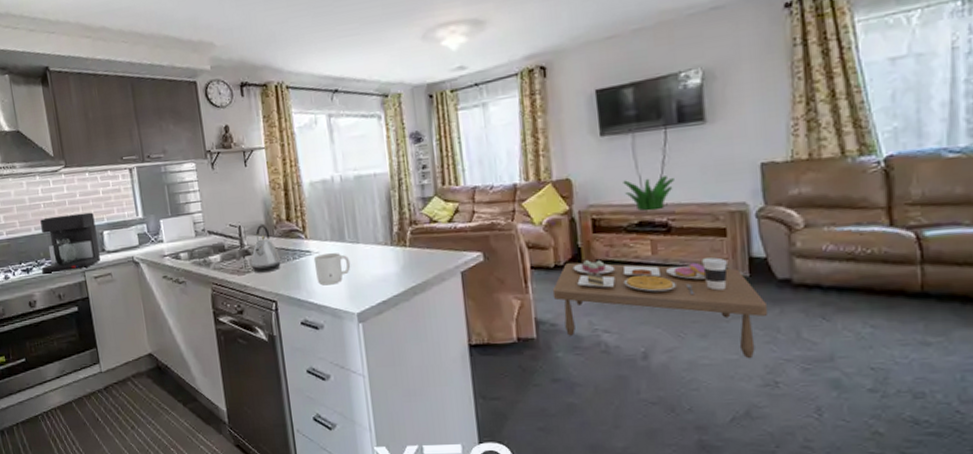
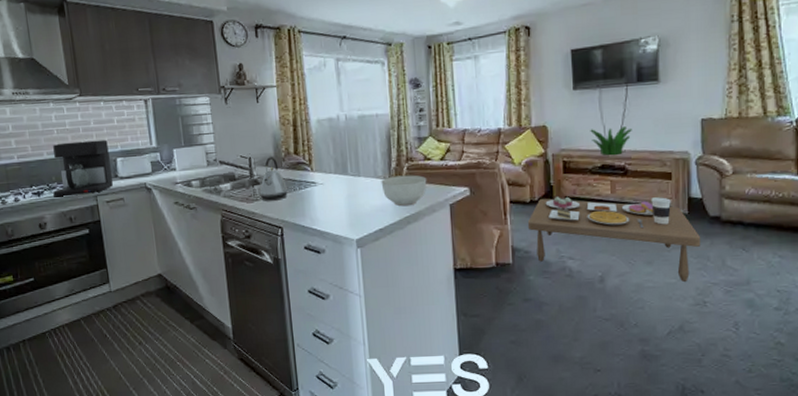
mug: present [313,252,351,286] -> none [318,184,352,214]
bowl: none [382,239,434,276] -> present [381,175,427,207]

